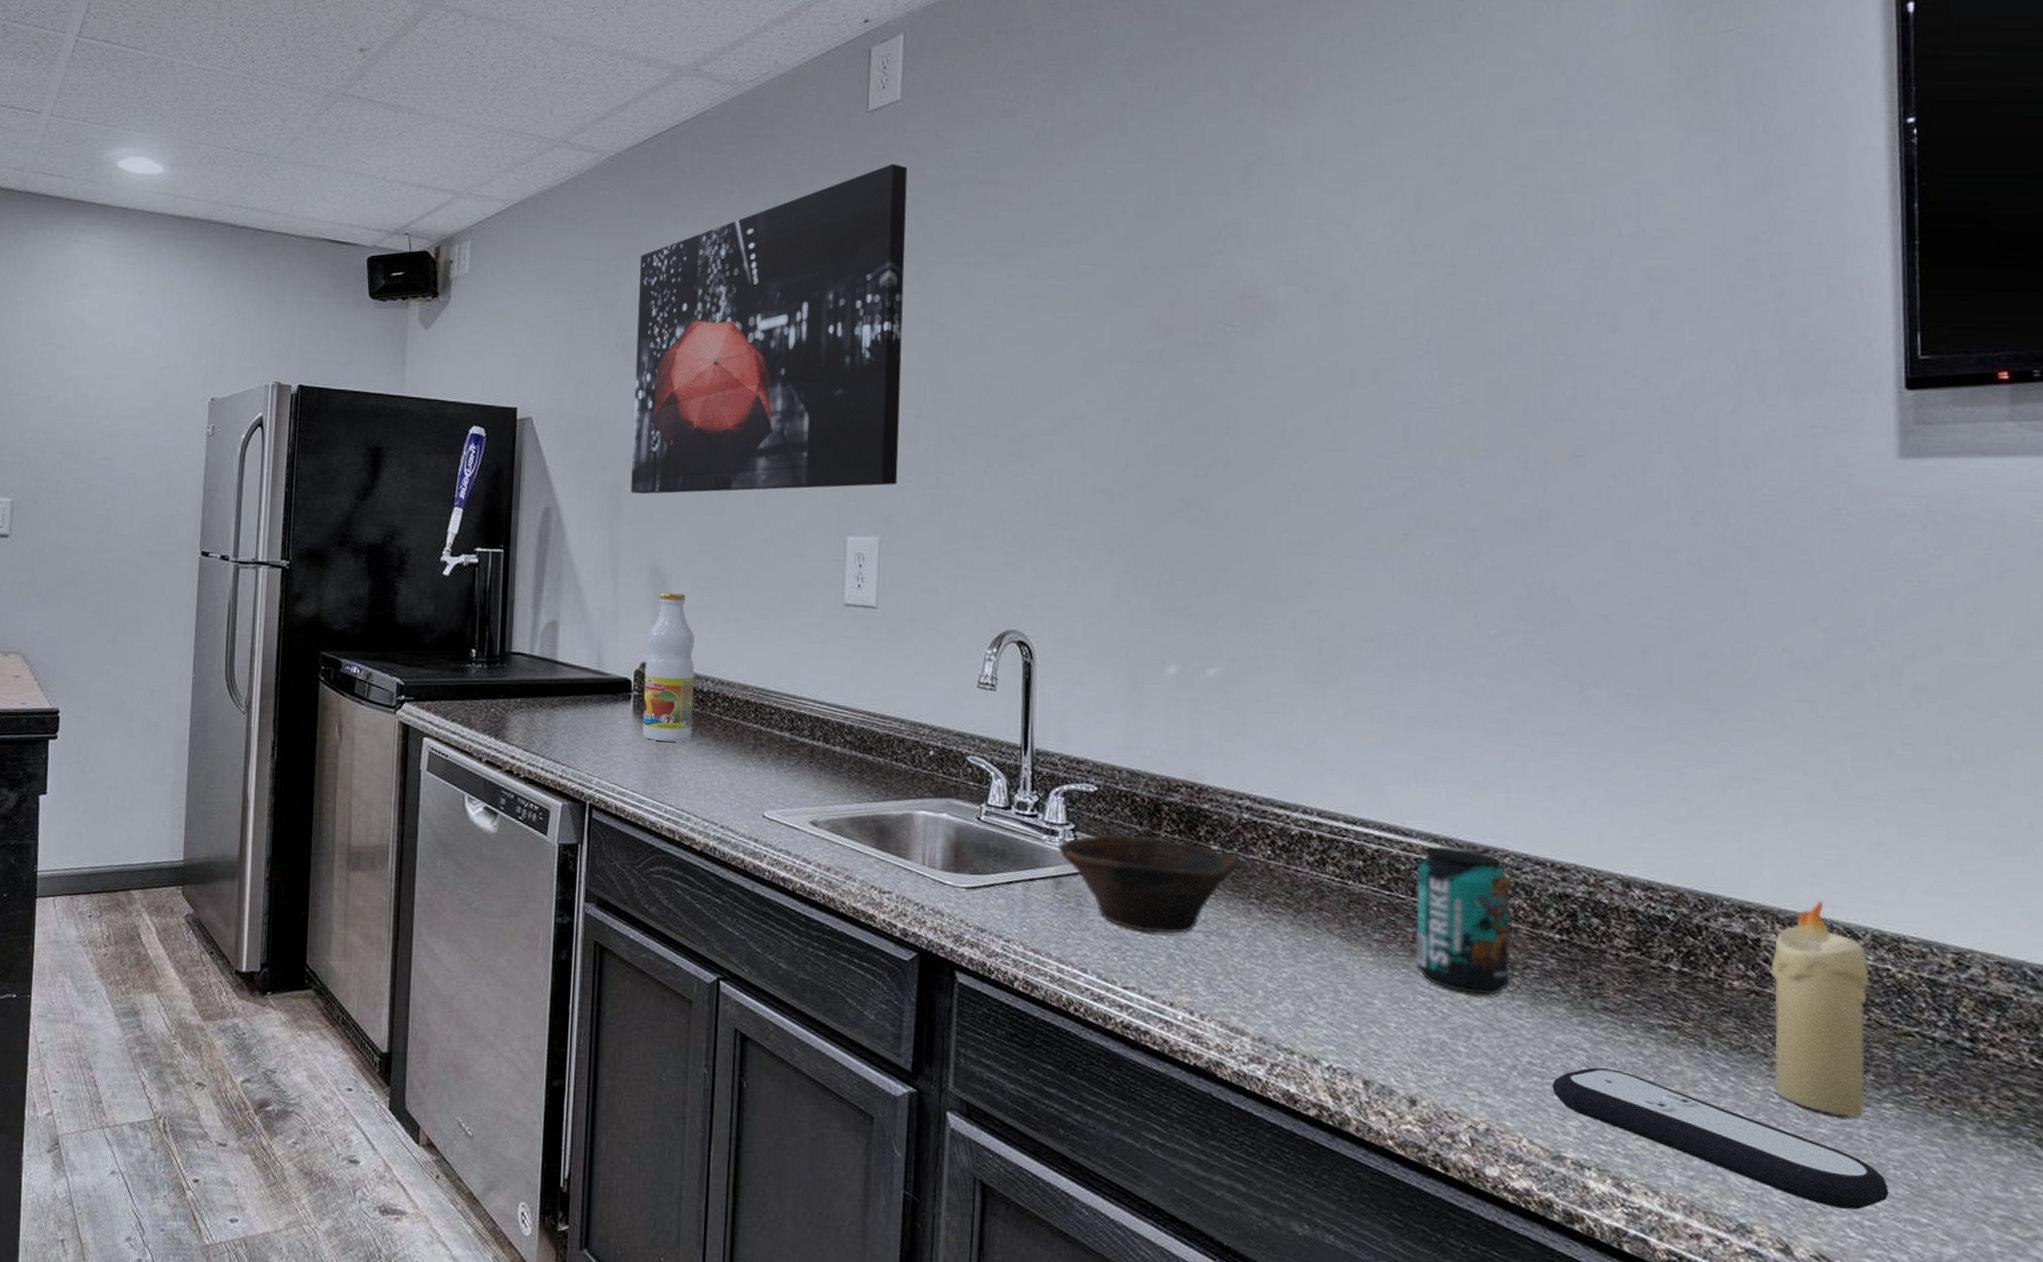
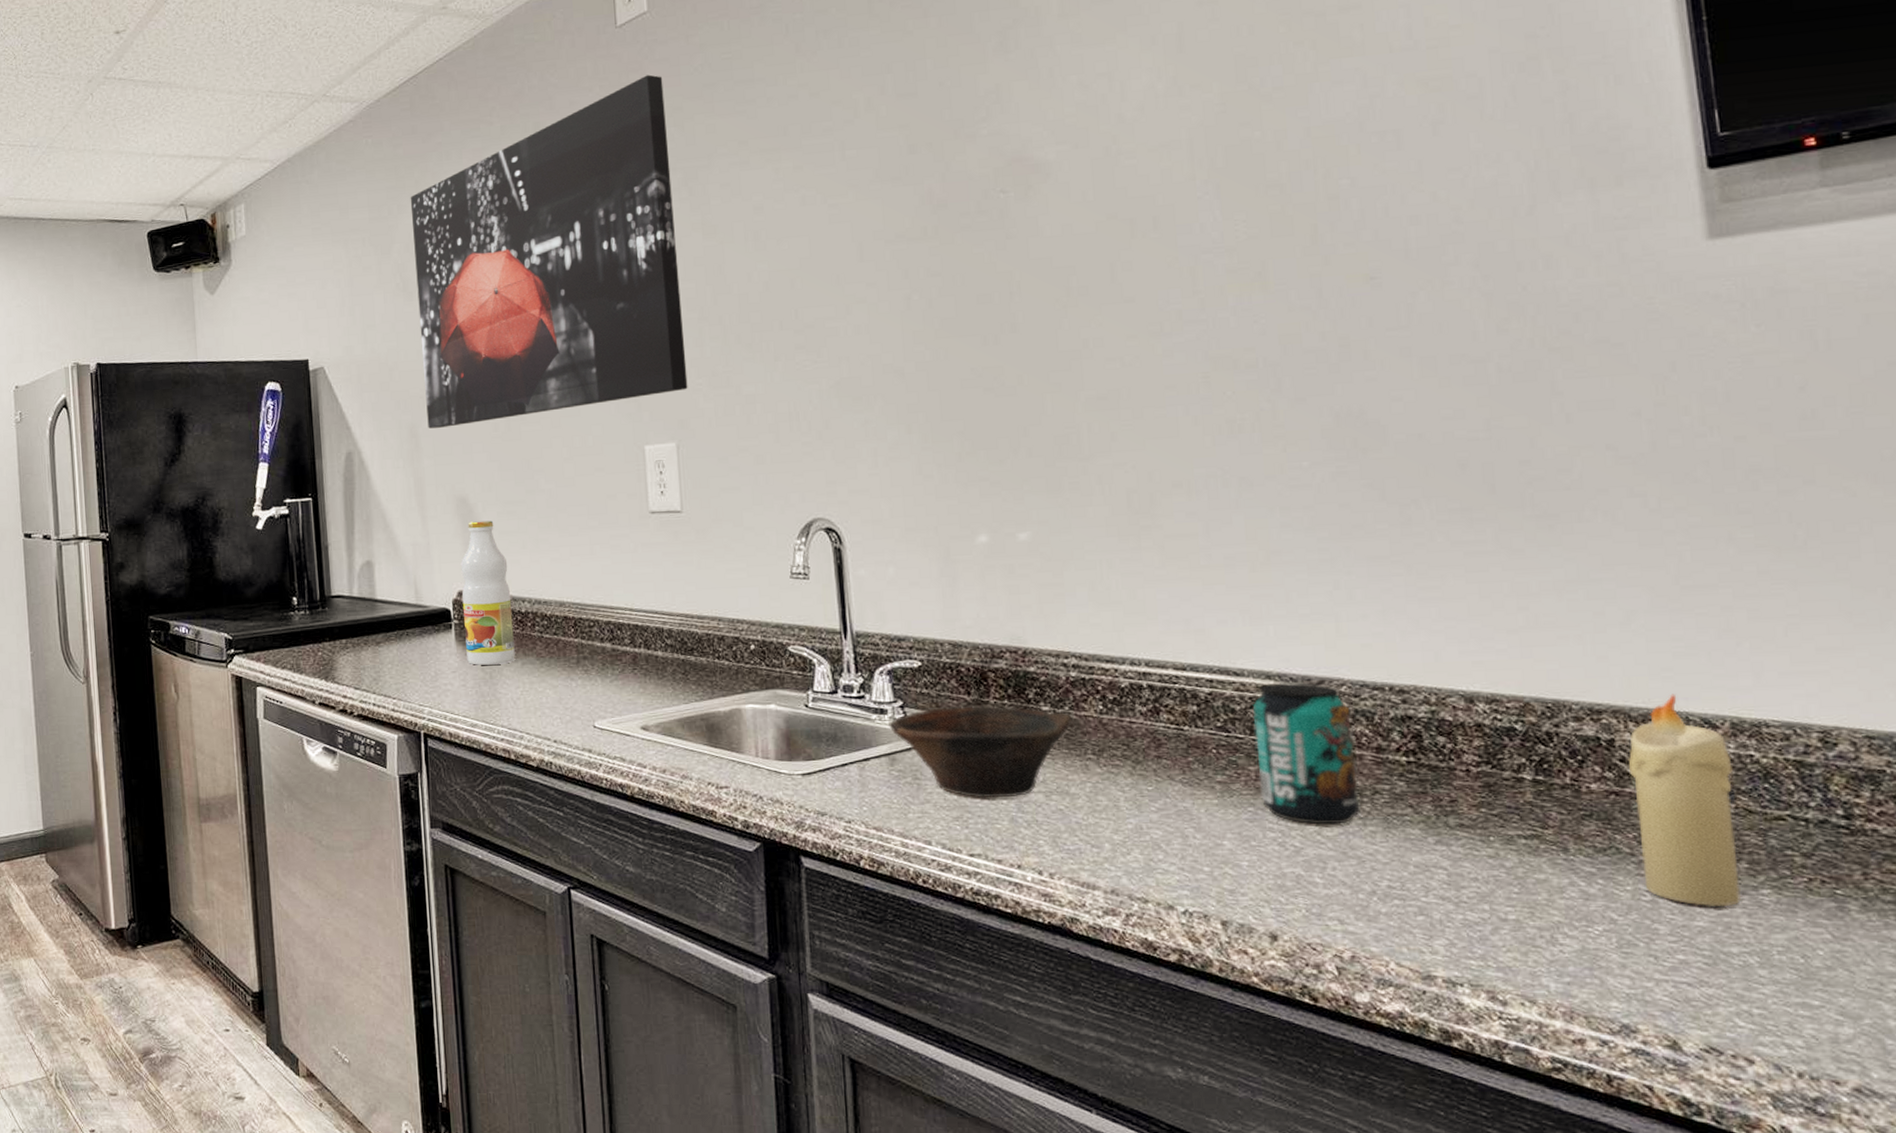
remote control: present [1552,1067,1889,1210] -> none [1414,883,1776,999]

